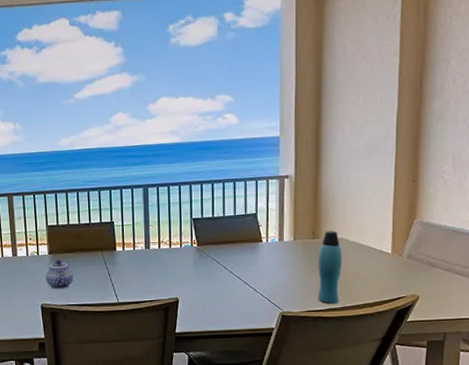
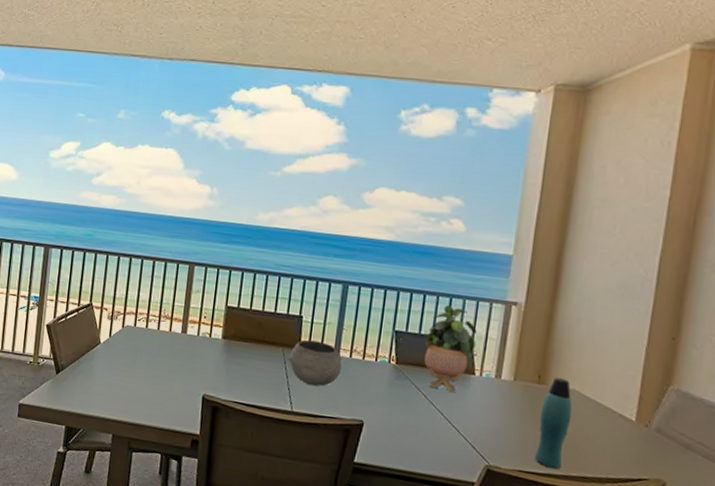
teapot: present [45,259,74,290] -> none [213,347,247,383]
bowl: none [108,240,154,278] -> present [289,339,343,387]
potted plant: none [218,189,260,260] -> present [424,305,477,393]

